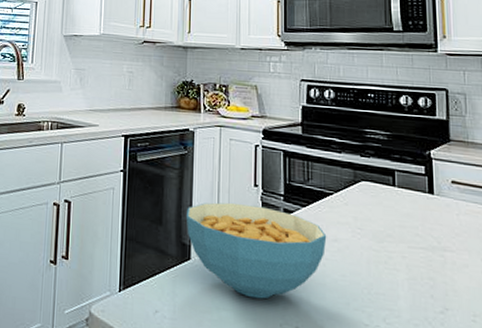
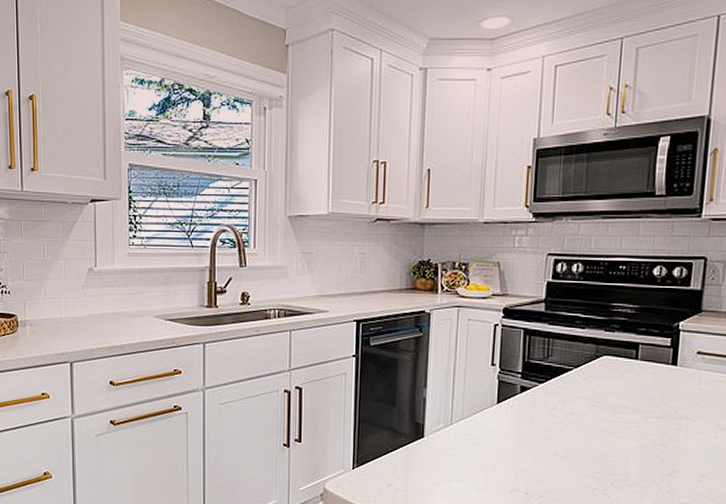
cereal bowl: present [187,202,327,299] -> none [421,382,563,470]

